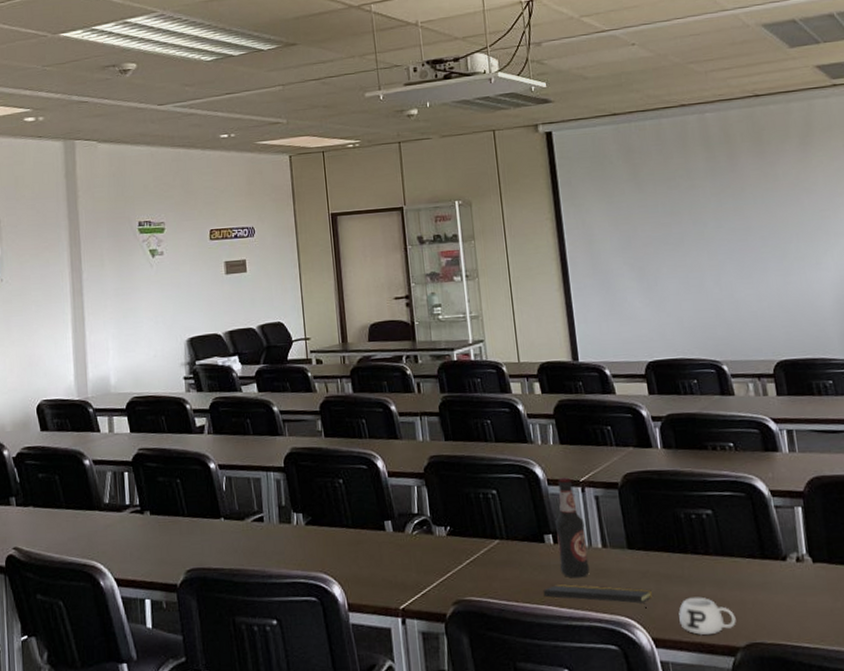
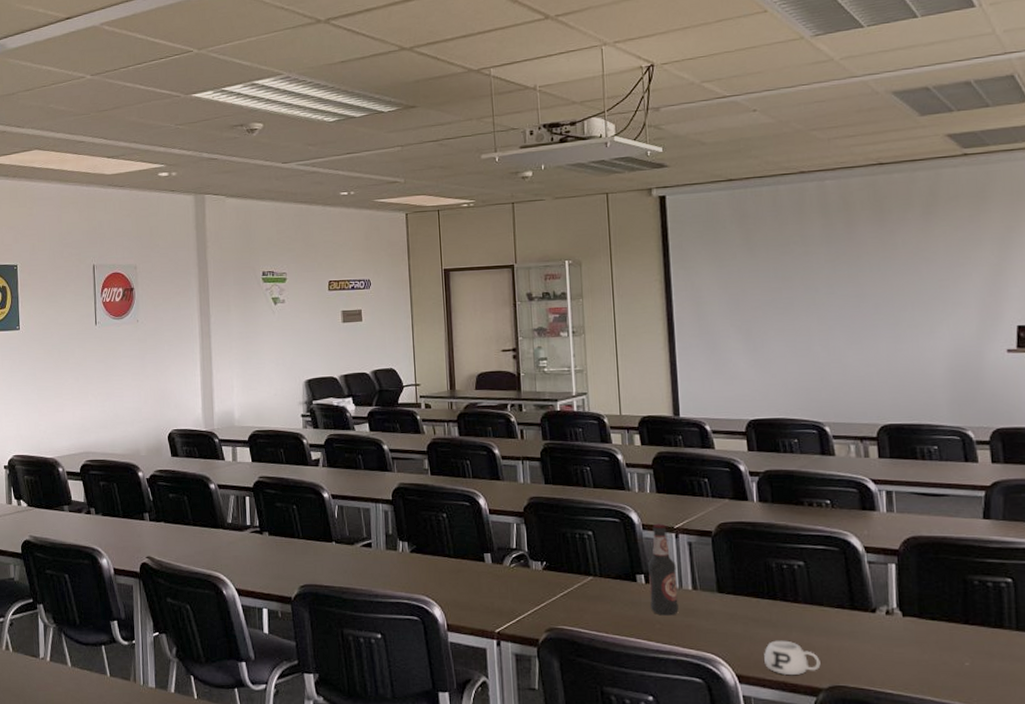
notepad: present [543,584,652,609] -> none [632,621,739,647]

